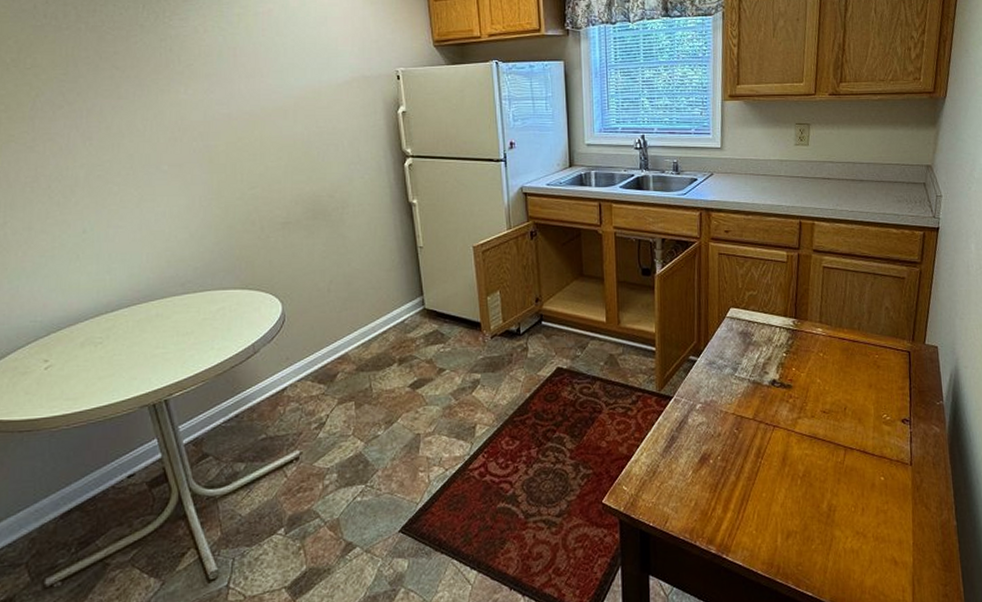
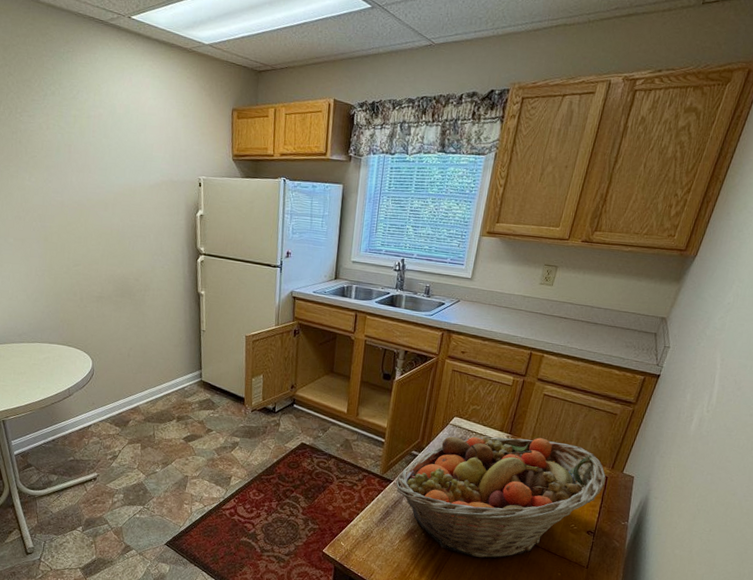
fruit basket: none [677,317,909,476] -> present [396,435,606,559]

